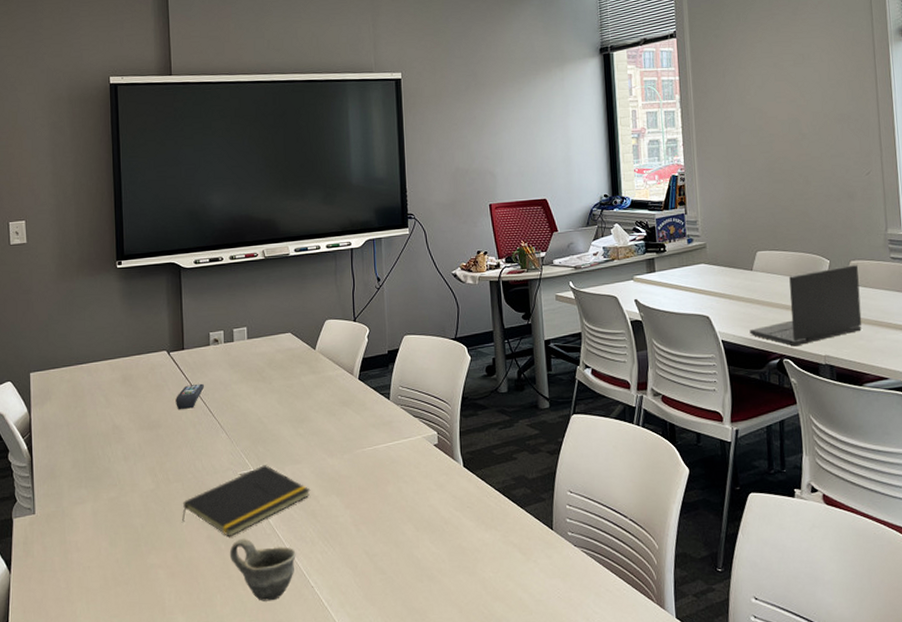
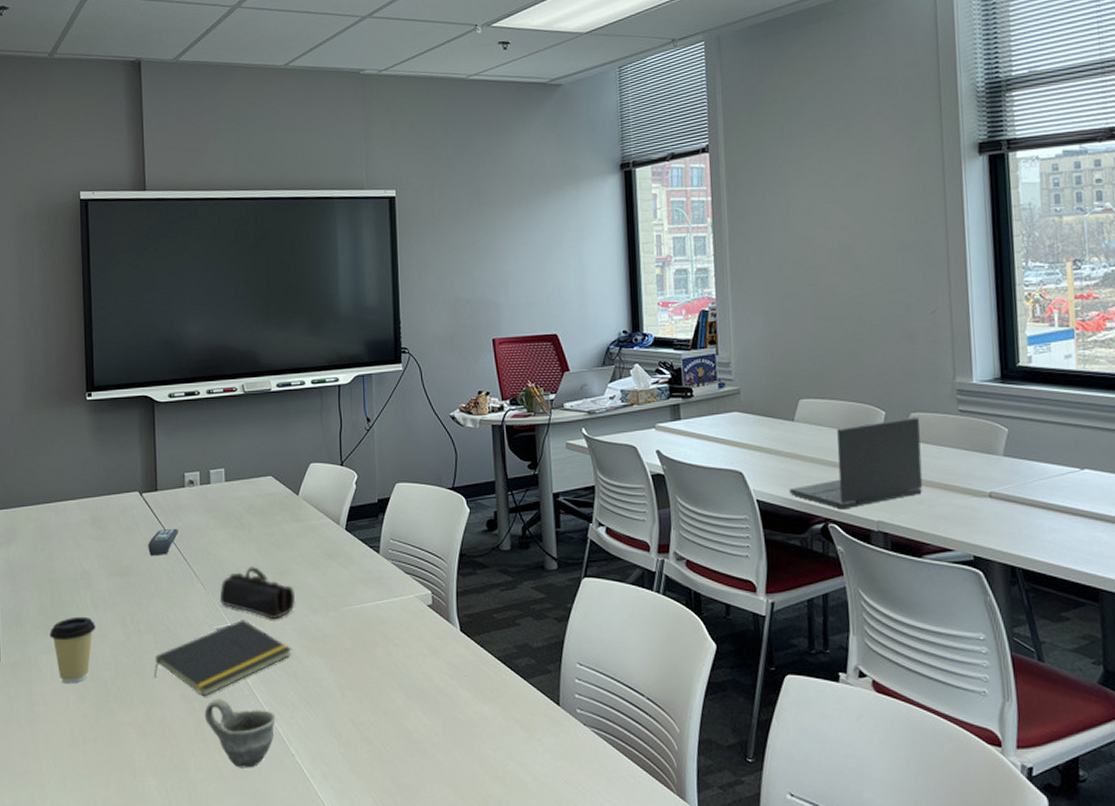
coffee cup: none [82,468,126,532] -> present [50,616,96,684]
pencil case: none [243,416,314,463] -> present [219,566,296,618]

